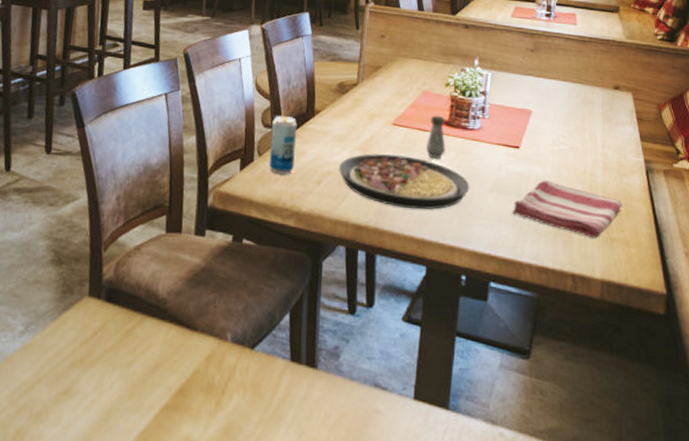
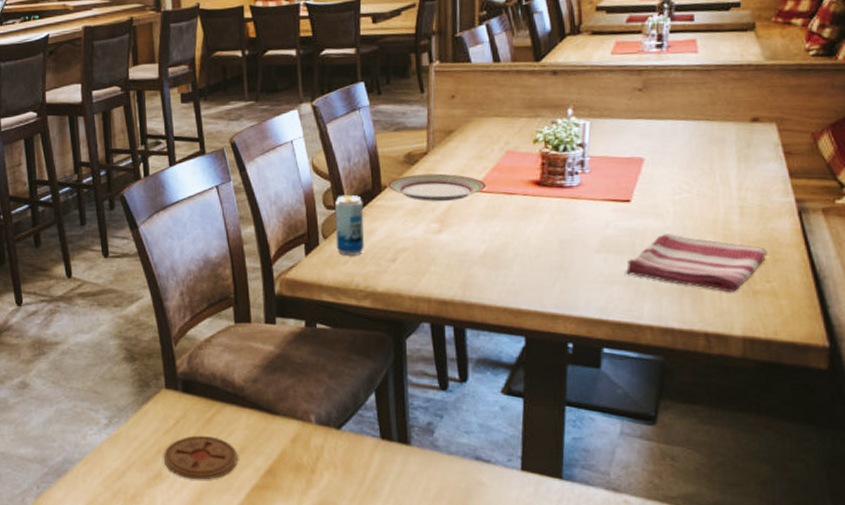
coaster: none [75,348,151,398] -> present [163,435,238,480]
plate: none [319,103,404,131] -> present [387,173,486,201]
plate: present [339,154,470,210] -> none [415,223,572,279]
salt shaker: present [425,115,445,159] -> none [514,175,539,223]

